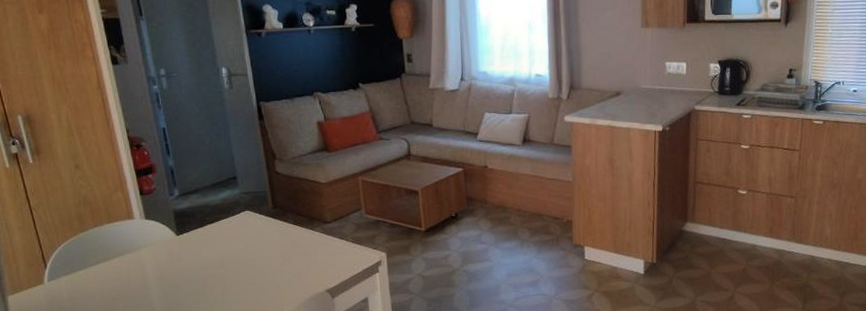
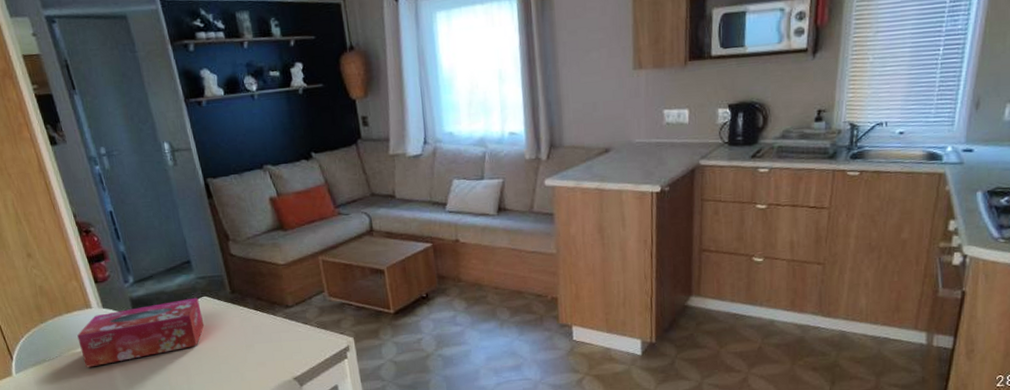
tissue box: none [116,211,244,277] -> present [77,297,205,368]

